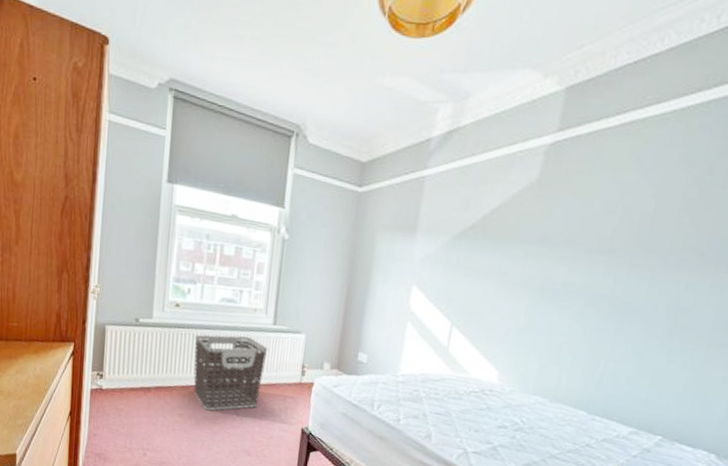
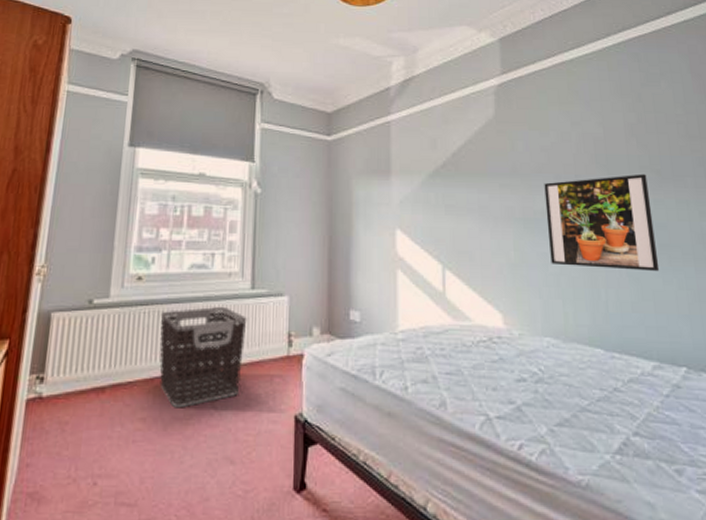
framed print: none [558,254,687,351] -> present [544,174,660,271]

